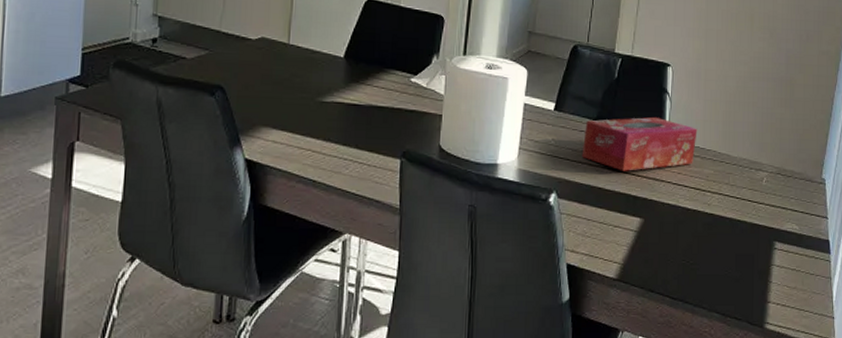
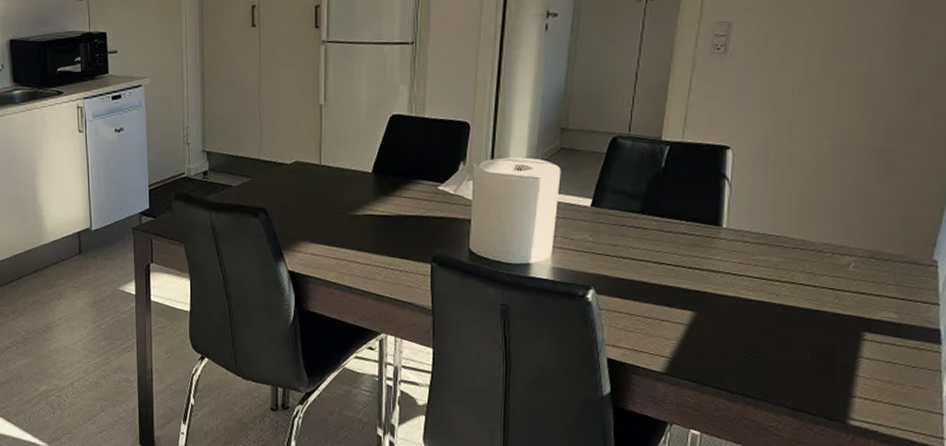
tissue box: present [581,116,698,171] -> none [623,204,764,264]

